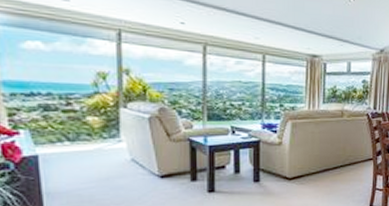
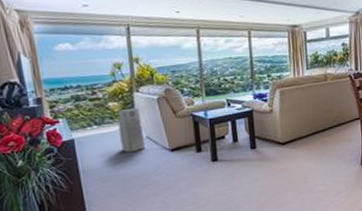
air purifier: none [96,126,130,176] -> present [117,108,146,153]

